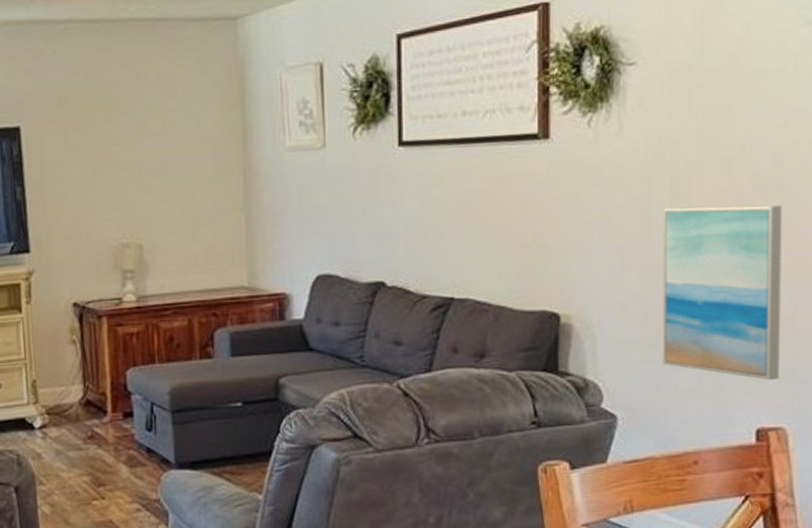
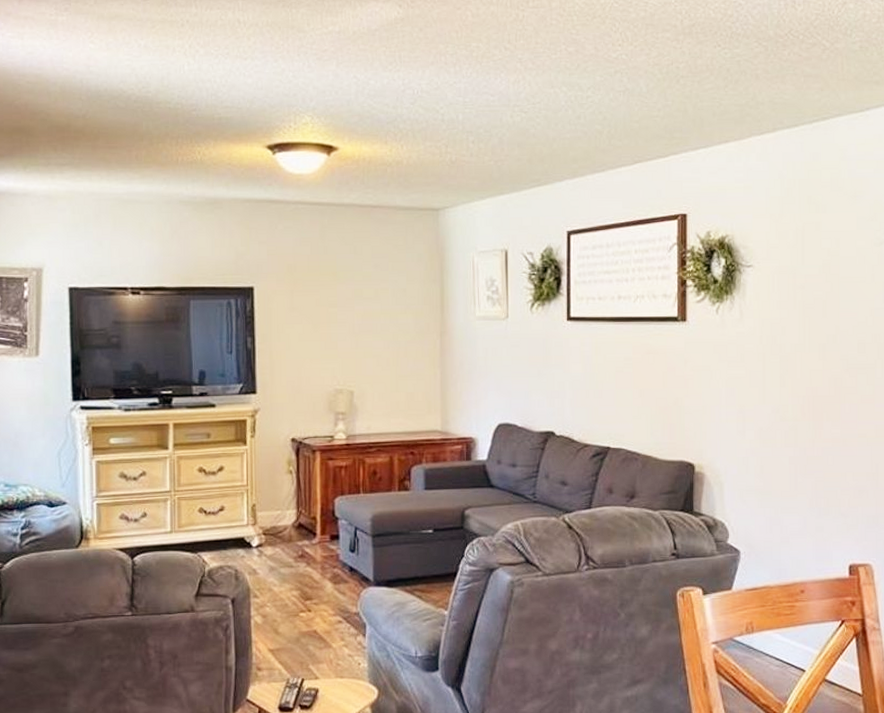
wall art: present [662,205,782,381] -> none [774,381,866,525]

